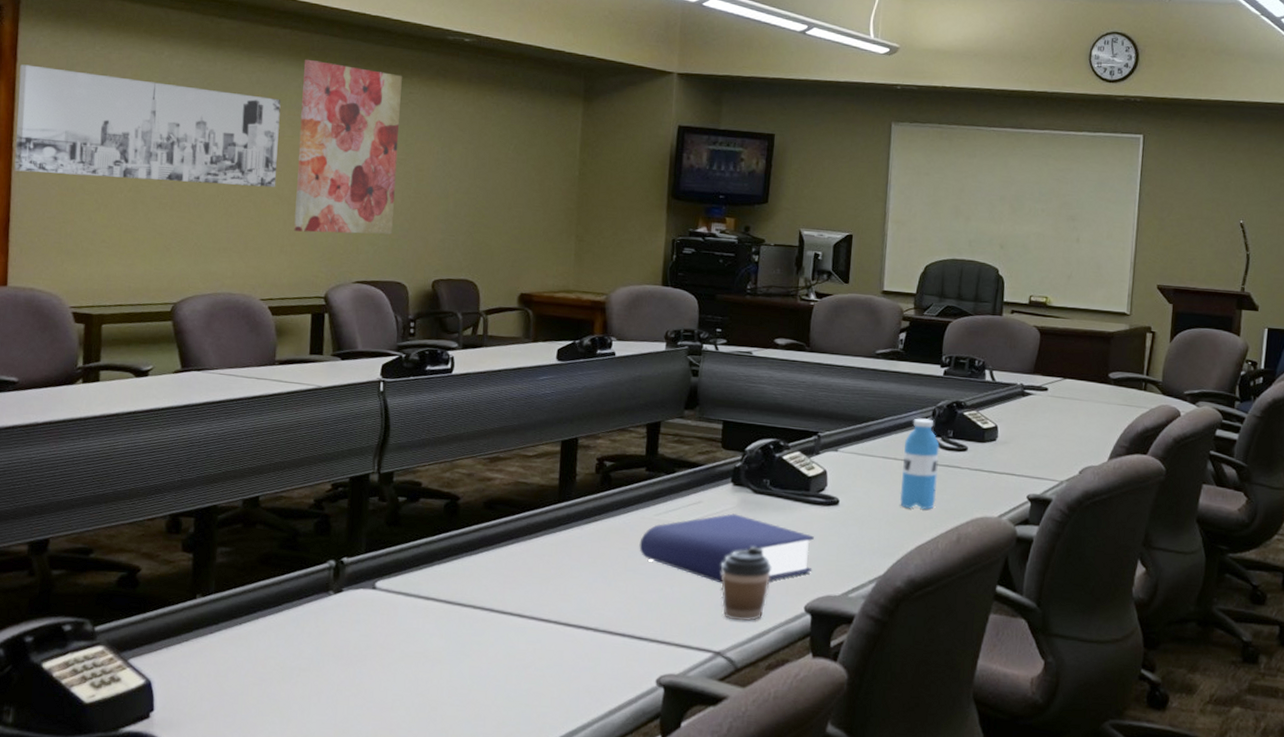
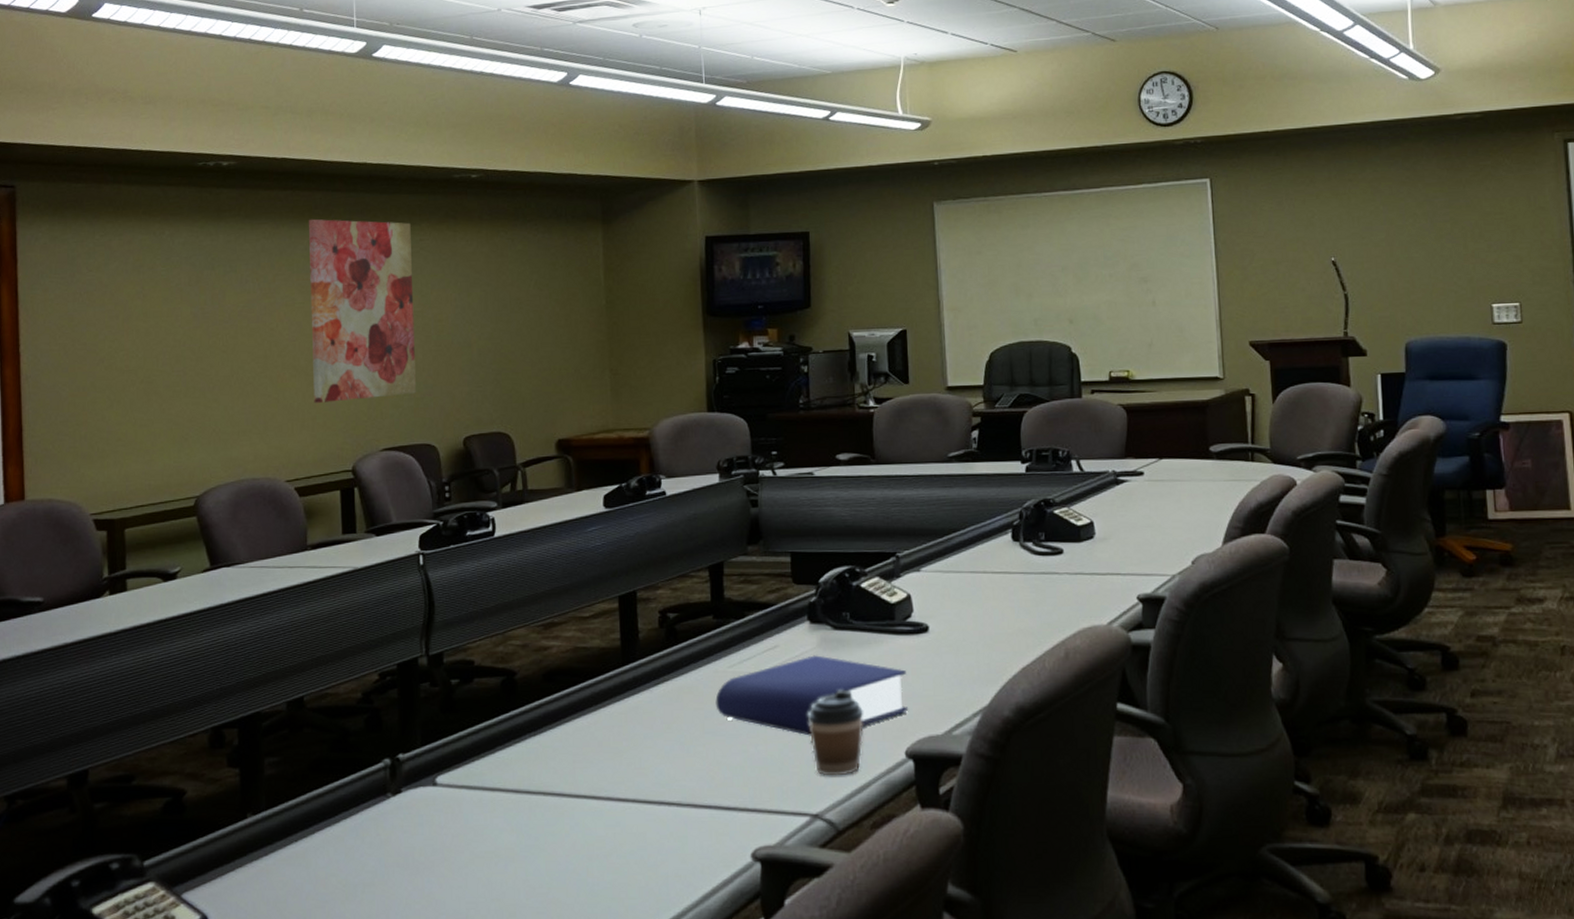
wall art: present [14,64,281,188] -> none [21,263,291,377]
water bottle: present [899,418,940,510] -> none [993,523,1036,627]

